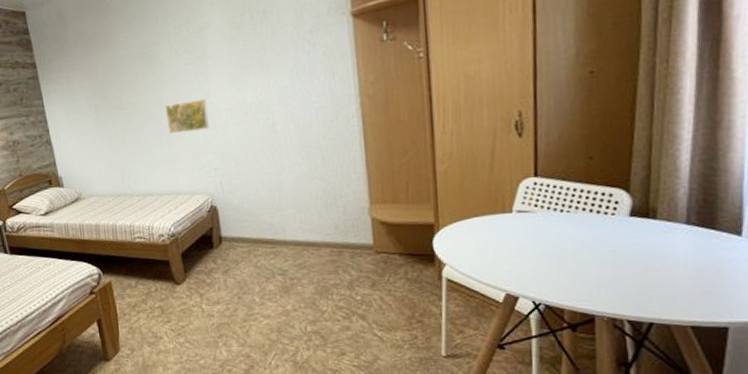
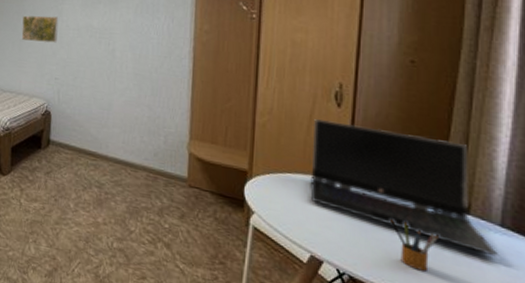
laptop computer: none [495,149,685,255] -> present [310,119,498,257]
pencil box: none [581,240,628,284] -> present [391,218,438,272]

